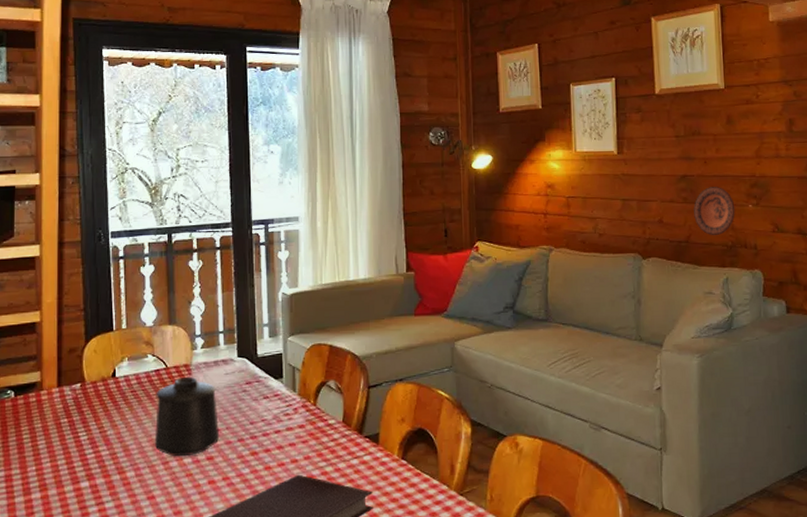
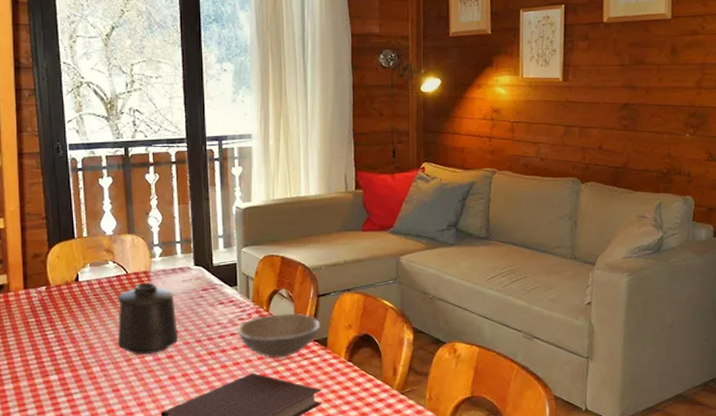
soup bowl: none [281,407,371,458] -> present [236,314,321,358]
decorative plate: present [694,187,735,236] -> none [633,116,673,163]

